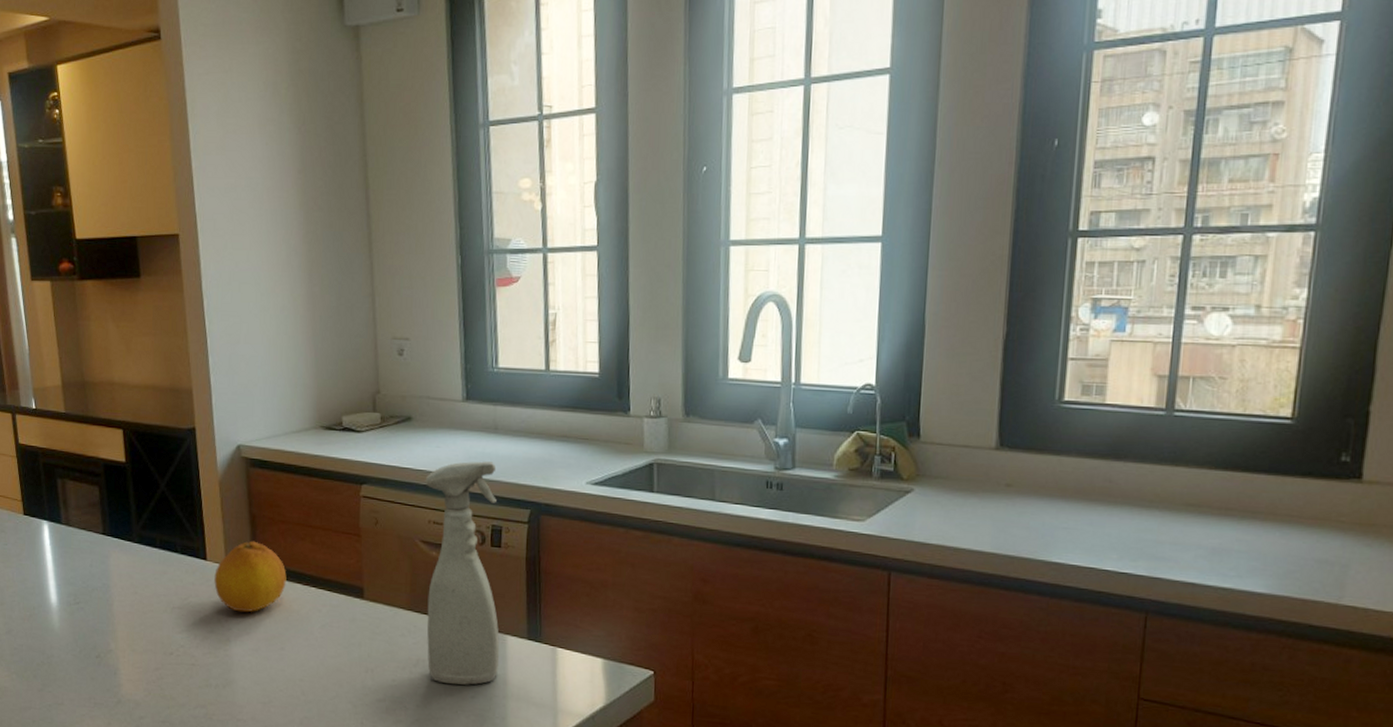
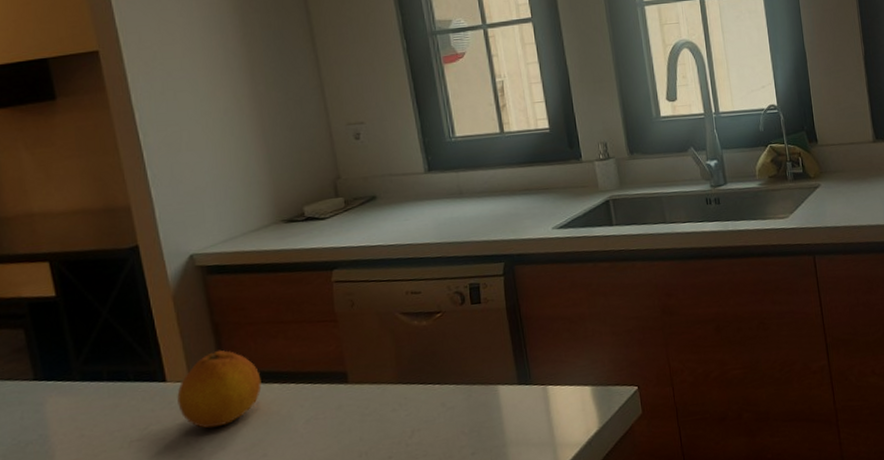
spray bottle: present [425,461,500,685] -> none [397,224,495,448]

